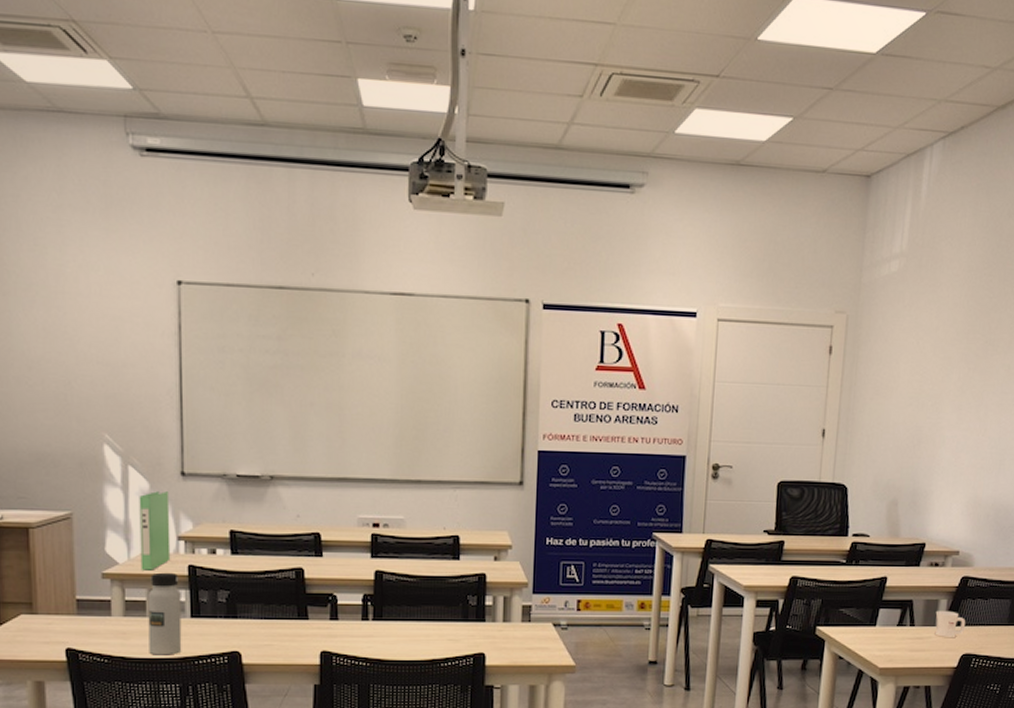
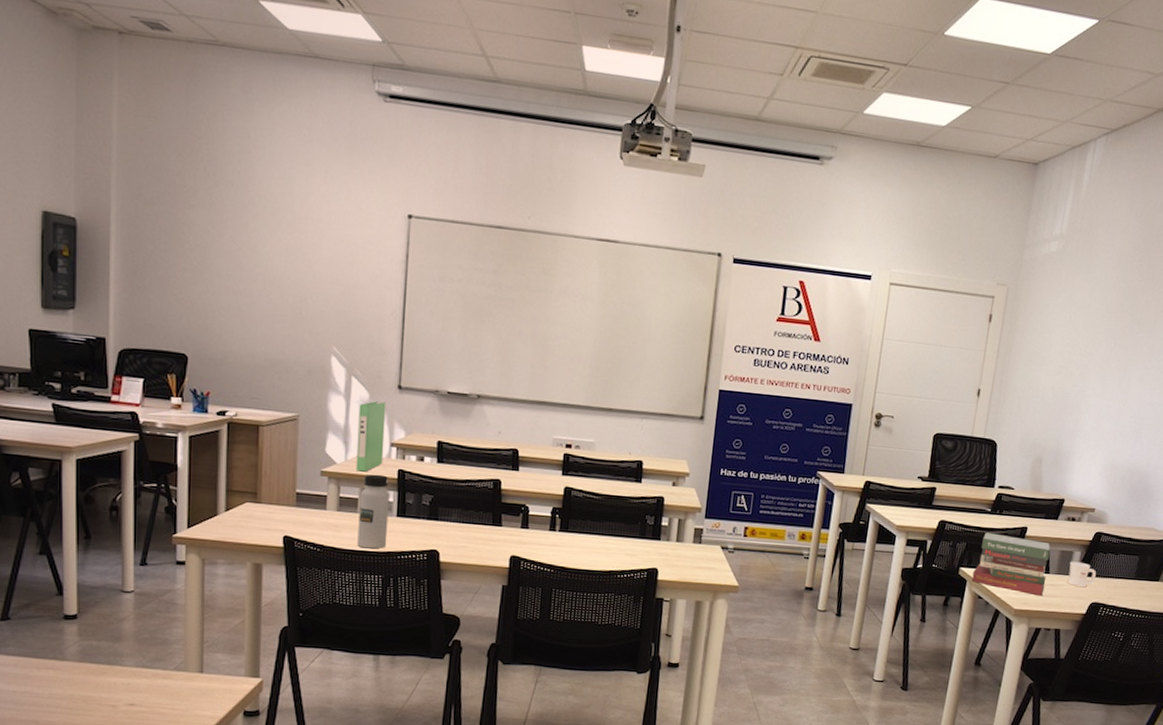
books: none [830,586,914,651] -> present [971,532,1051,596]

